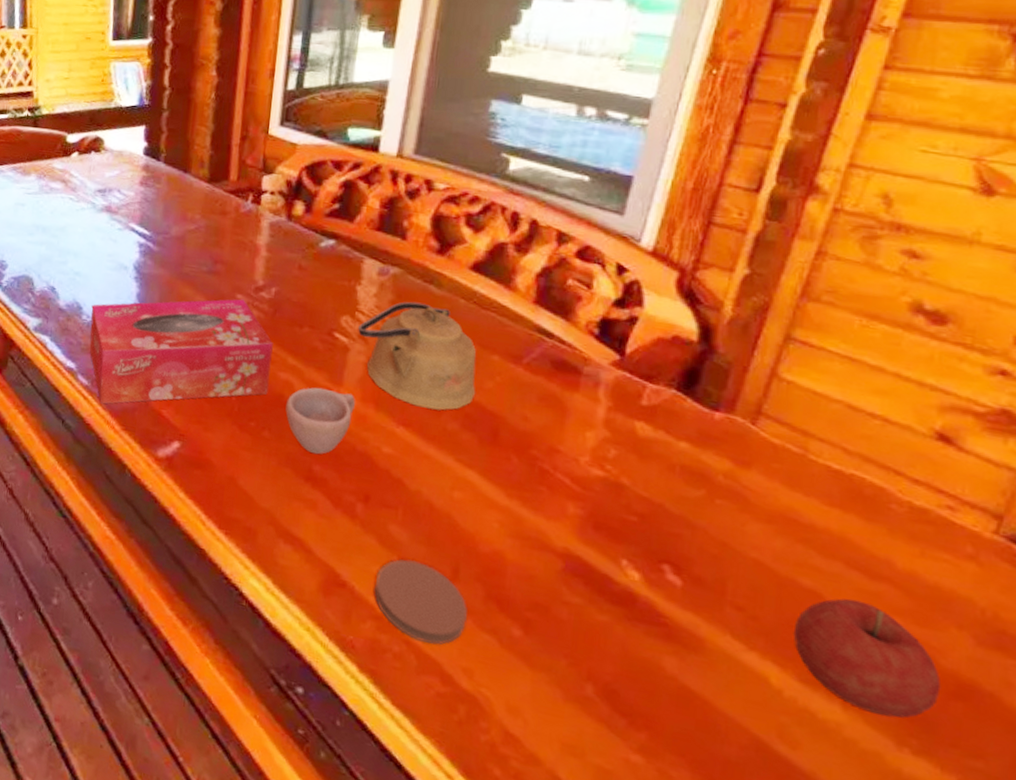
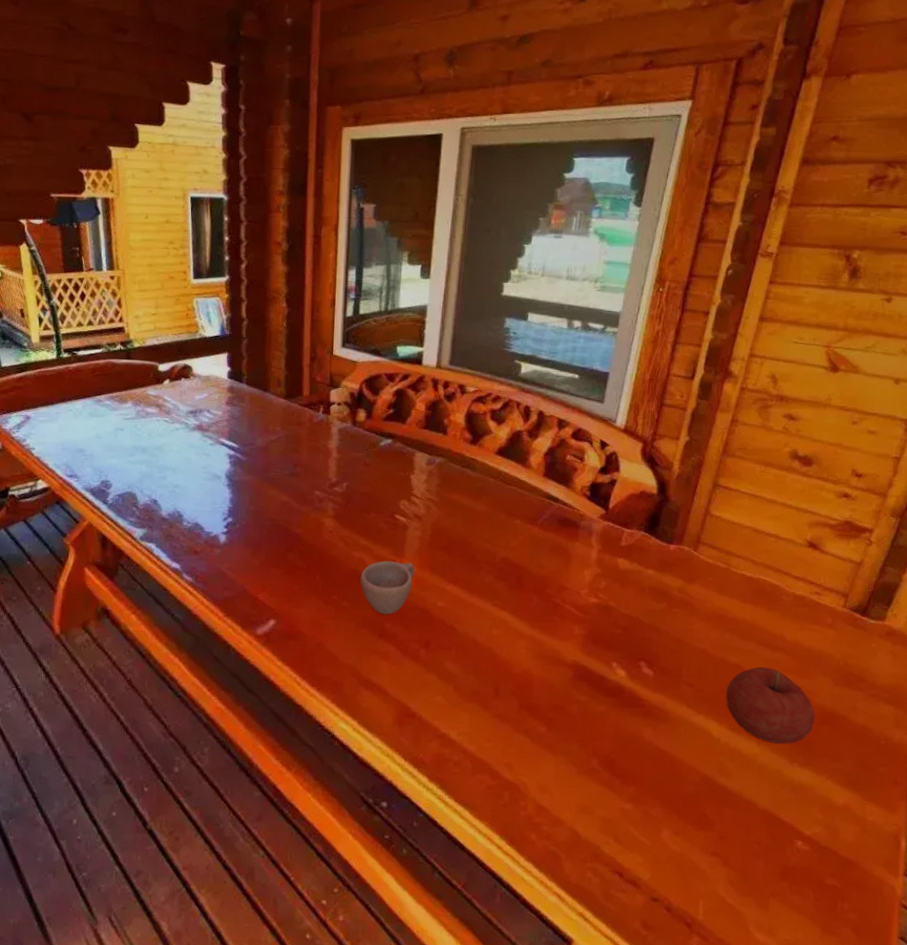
tissue box: present [90,299,273,404] -> none [191,495,347,596]
kettle: present [358,301,477,411] -> none [414,483,505,568]
coaster: present [373,559,467,645] -> none [437,687,507,750]

